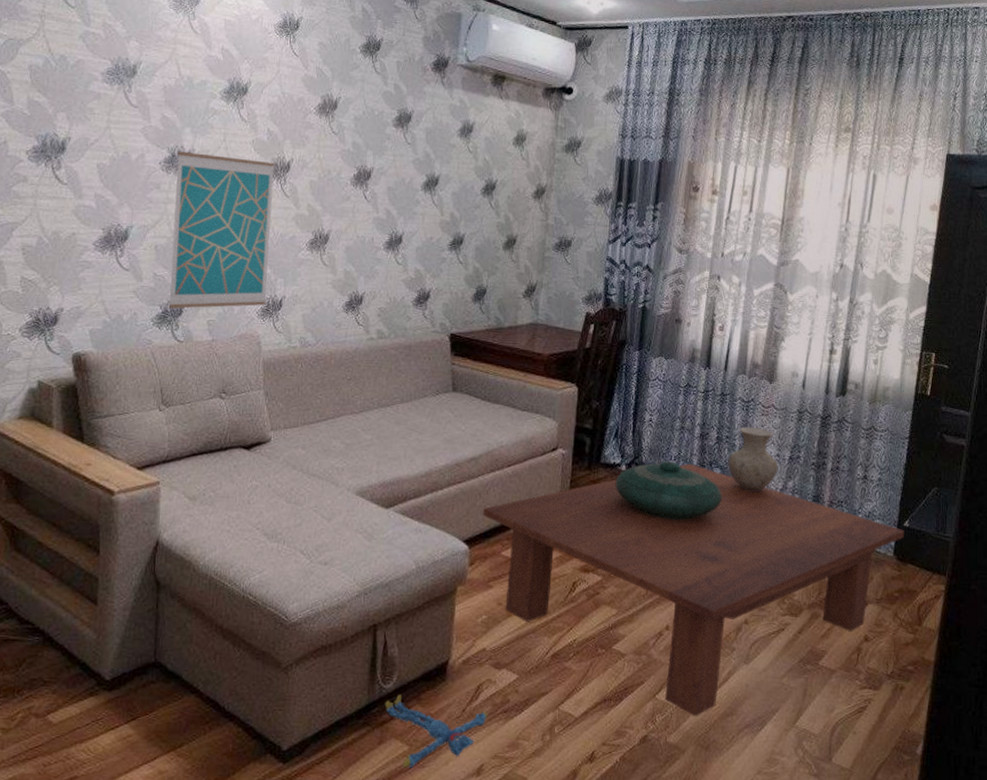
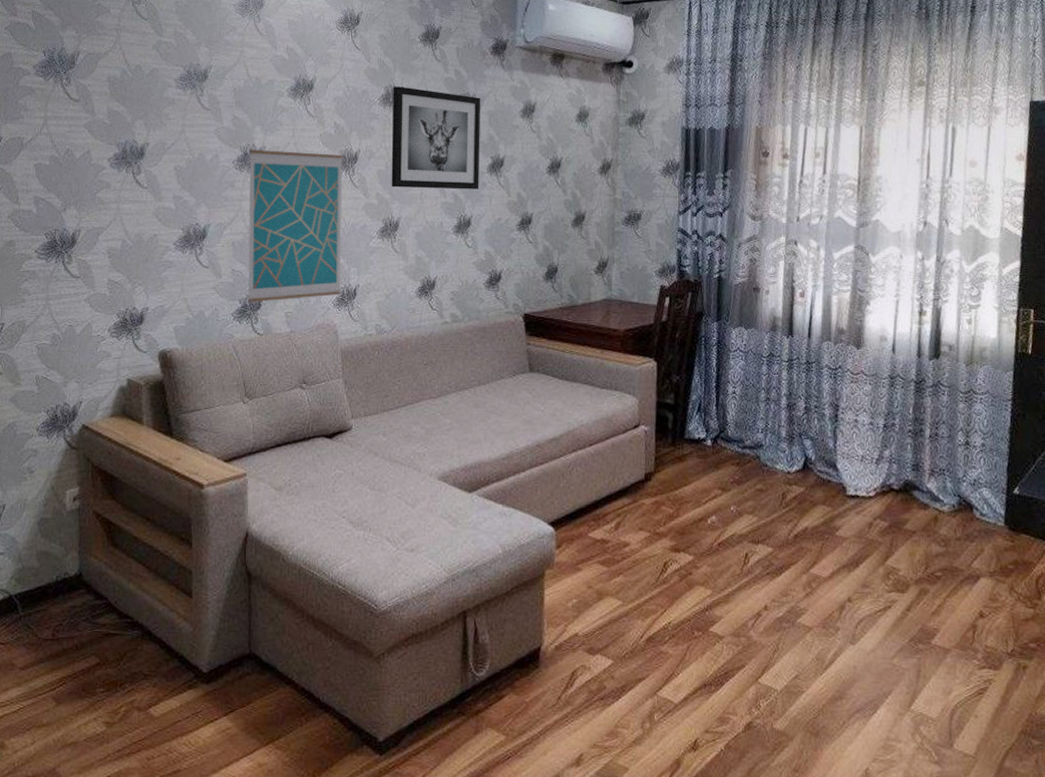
wall art: none [323,96,419,207] -> present [391,86,481,190]
plush toy: present [385,695,489,768] -> none [478,683,585,759]
coffee table: present [483,463,905,716] -> none [567,435,1015,701]
decorative bowl: present [615,461,722,520] -> none [701,434,815,494]
vase: present [728,426,778,491] -> none [818,395,873,462]

